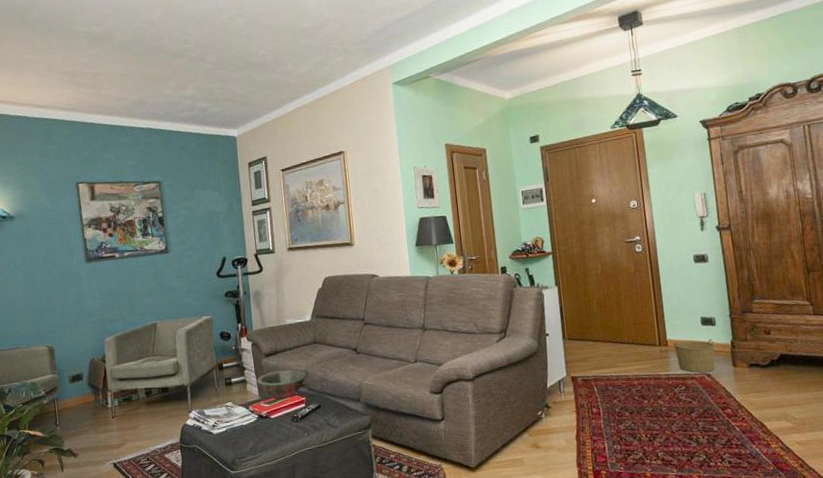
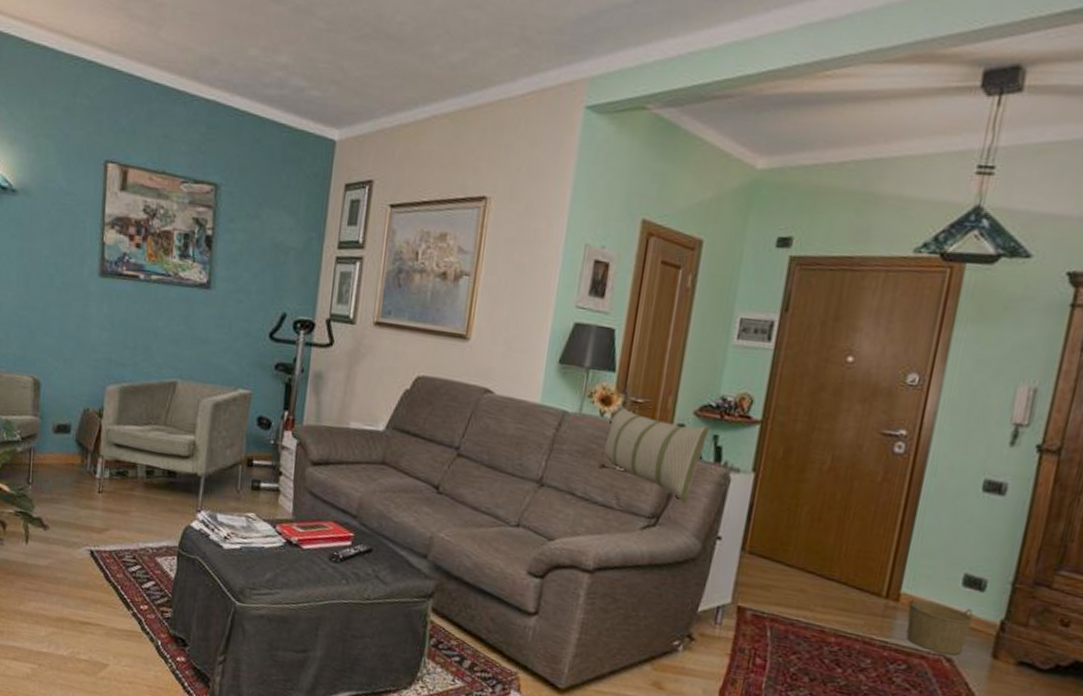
decorative bowl: present [256,368,309,400] -> none [293,486,366,529]
pillow: none [458,263,522,318] -> present [598,404,710,503]

